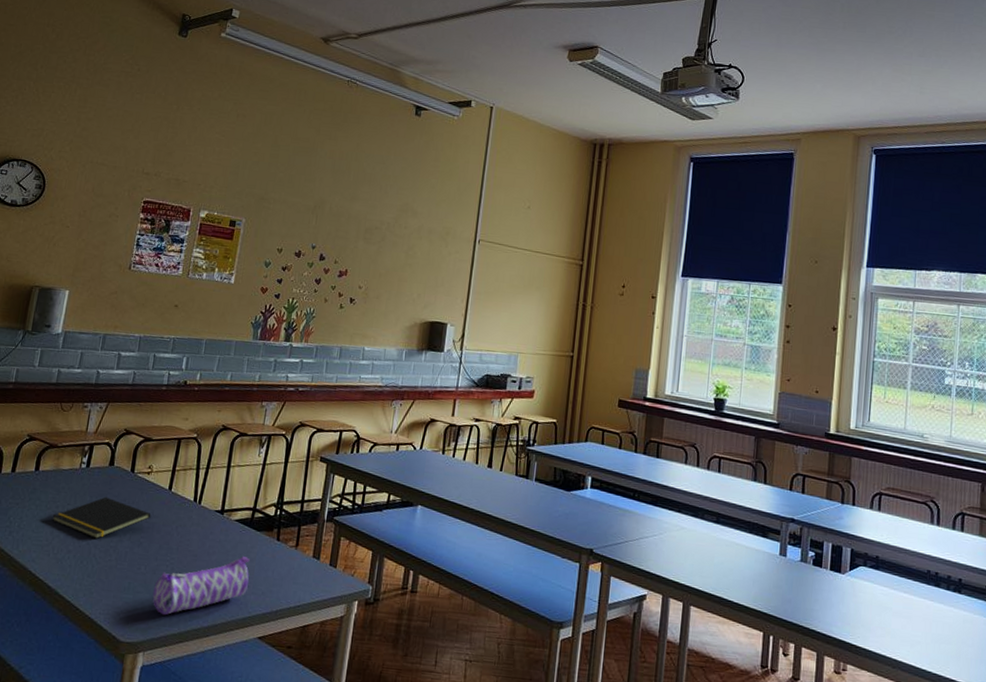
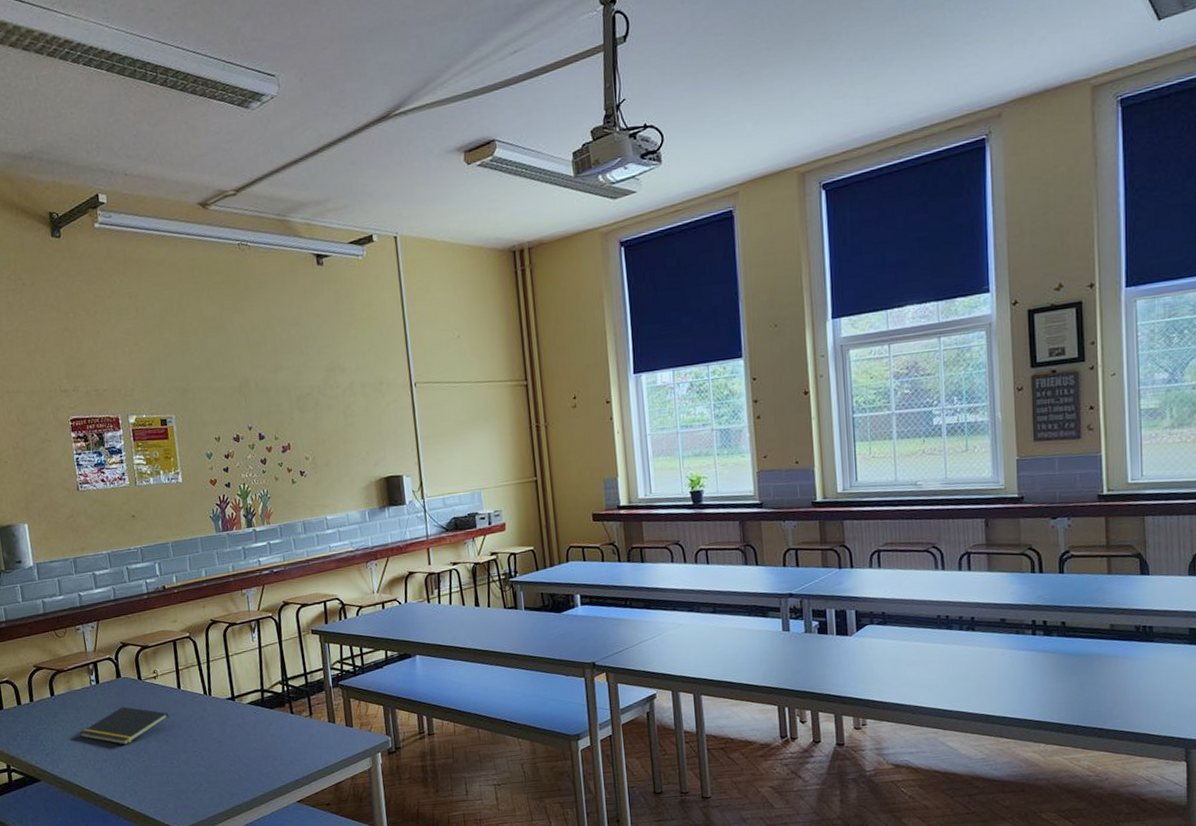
pencil case: present [152,556,250,616] -> none [190,734,276,799]

